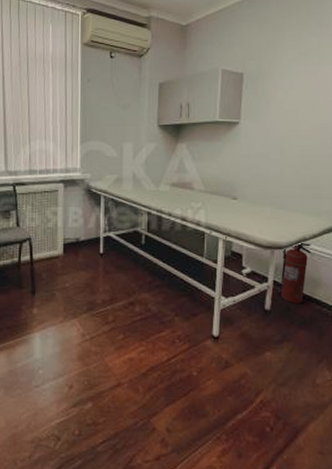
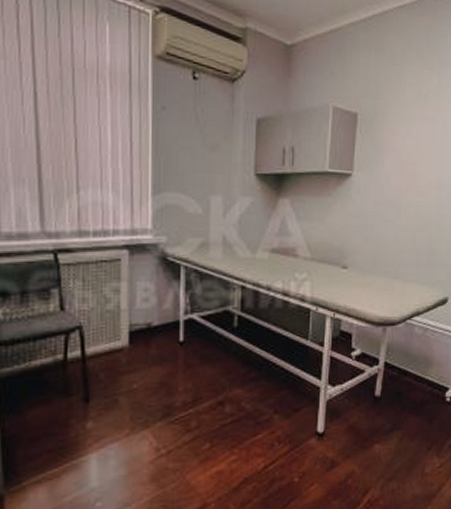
fire extinguisher: present [280,242,311,303] -> none [391,316,425,387]

